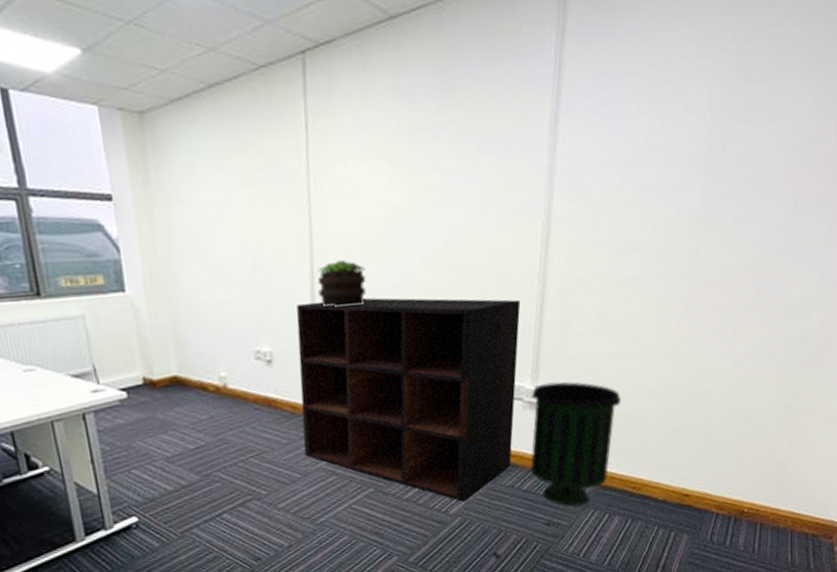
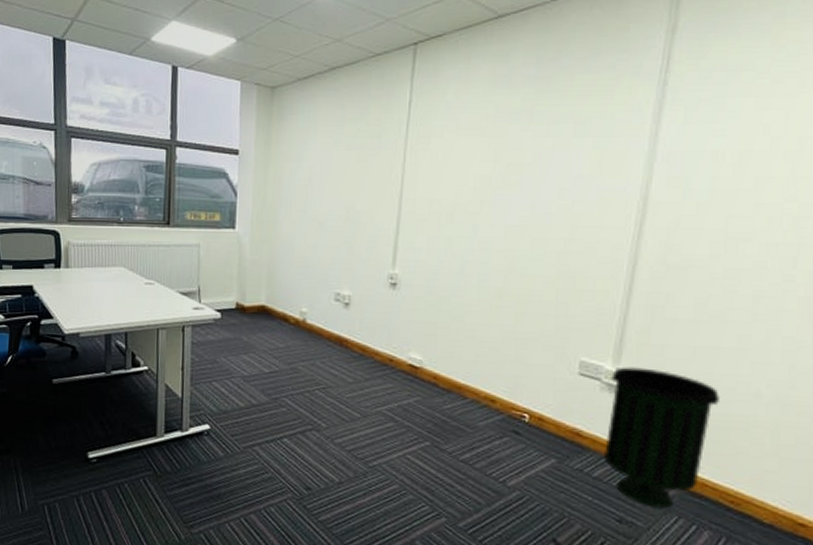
shelving unit: present [296,297,521,502] -> none [367,256,607,476]
potted plant: present [317,260,366,308] -> none [401,222,448,265]

